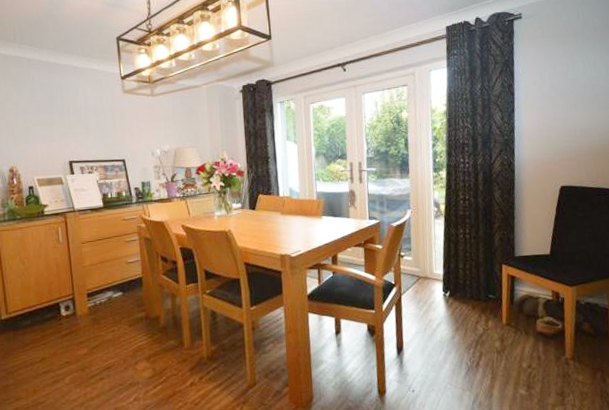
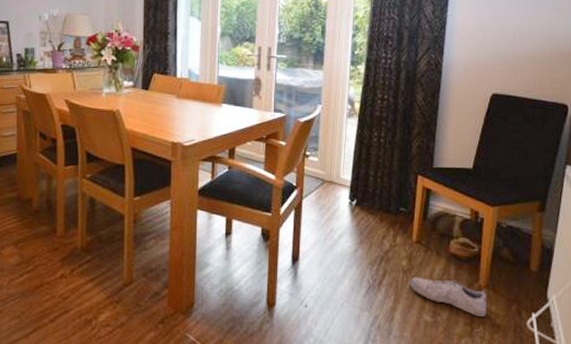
shoe: none [503,355,575,387] -> present [409,277,487,318]

